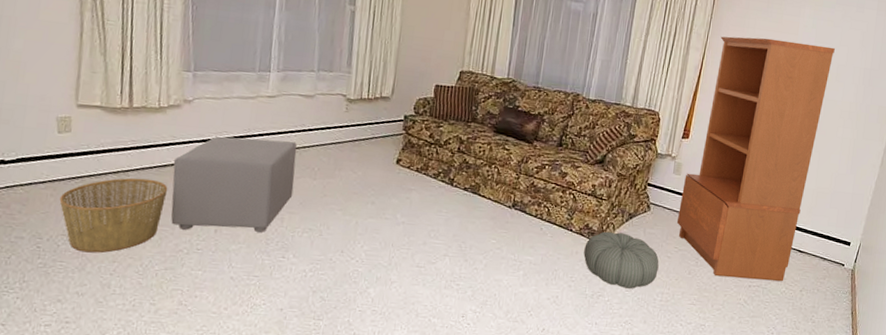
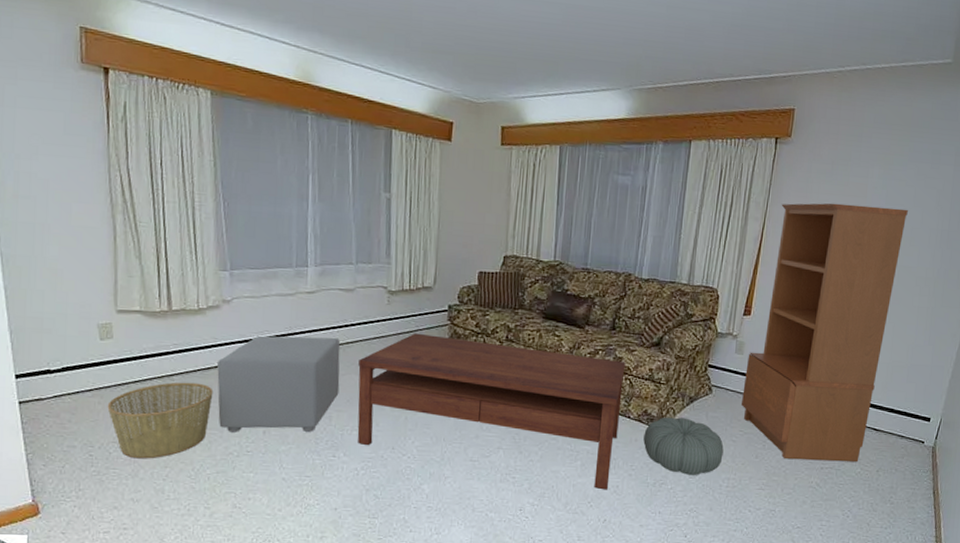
coffee table: none [308,140,570,300] -> present [357,333,626,490]

